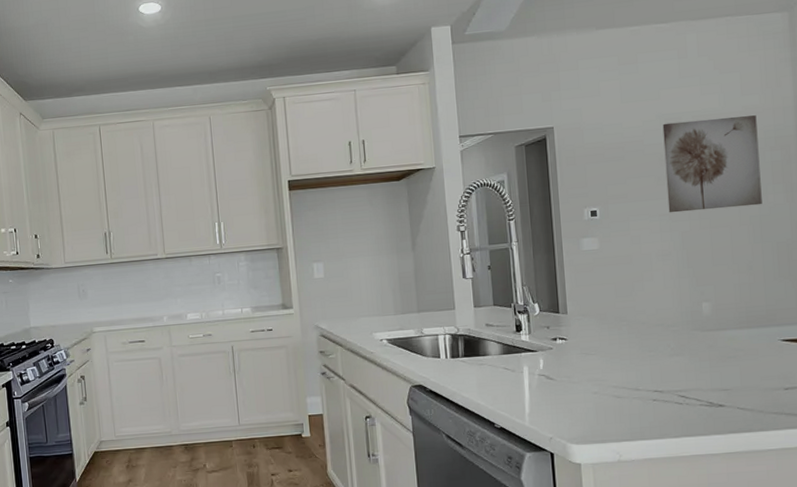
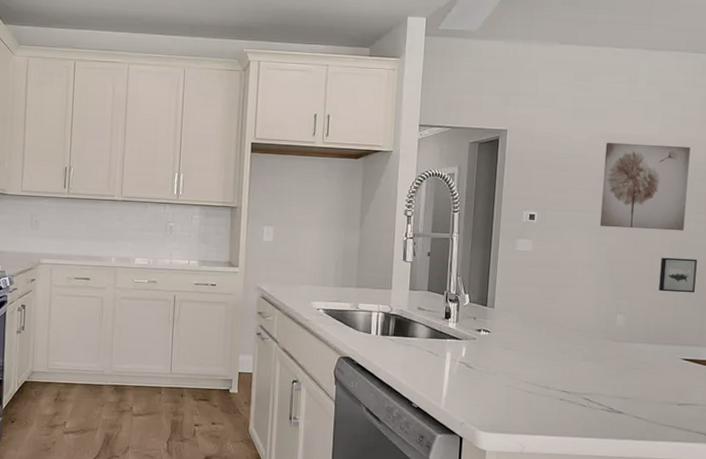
wall art: none [742,232,784,272] -> present [659,257,697,293]

